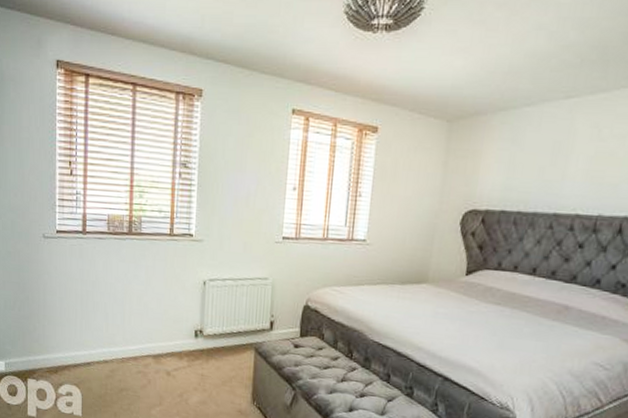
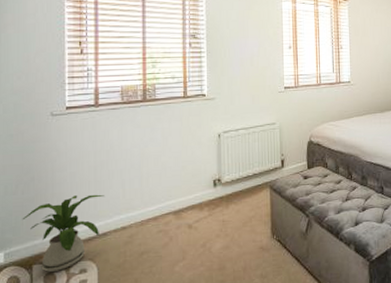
house plant: none [19,321,89,389] -> present [22,194,104,272]

